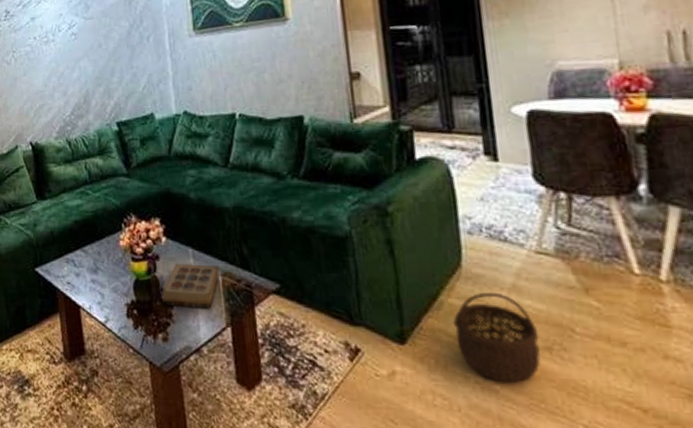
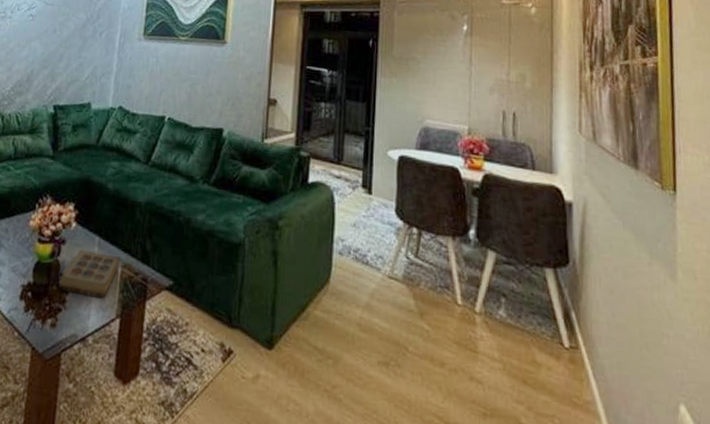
wicker basket: present [452,292,542,383] -> none [314,307,381,393]

